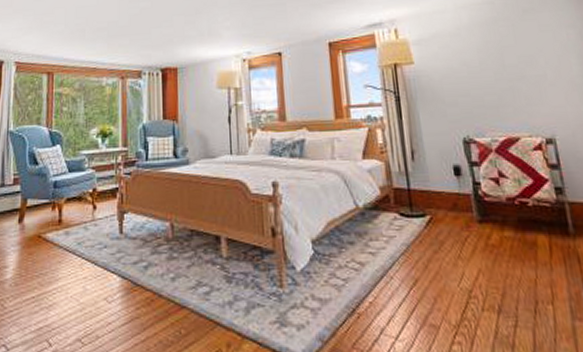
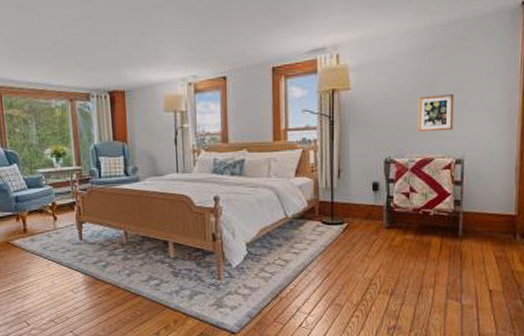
picture frame: none [490,67,536,108] -> present [418,94,454,132]

